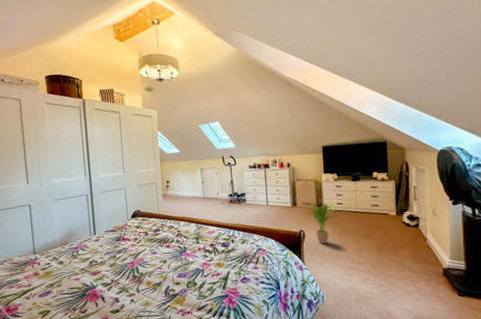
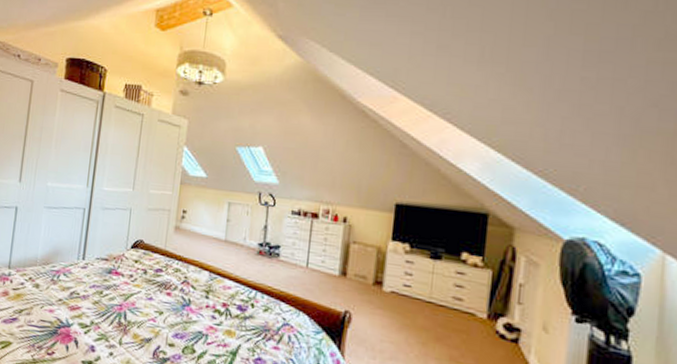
potted plant: present [307,201,341,245] -> none [360,275,407,338]

